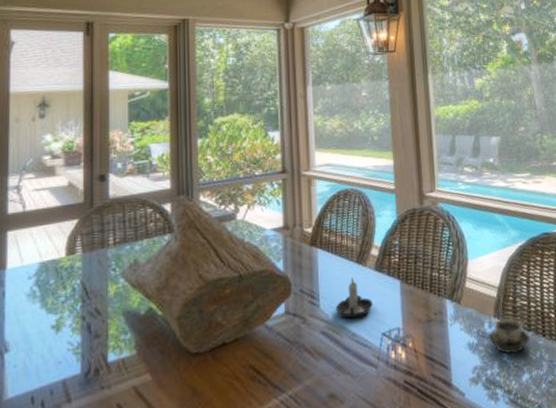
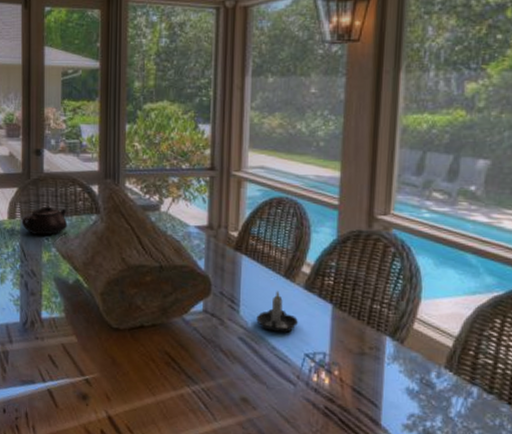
teapot: none [83,233,137,268] -> present [21,206,67,235]
cup: present [488,318,531,354] -> none [433,372,491,413]

